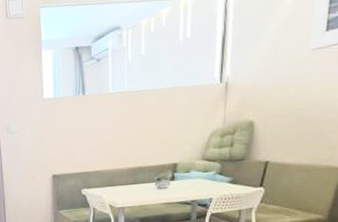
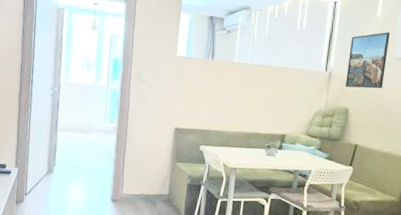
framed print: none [247,17,303,96] -> present [345,31,390,89]

